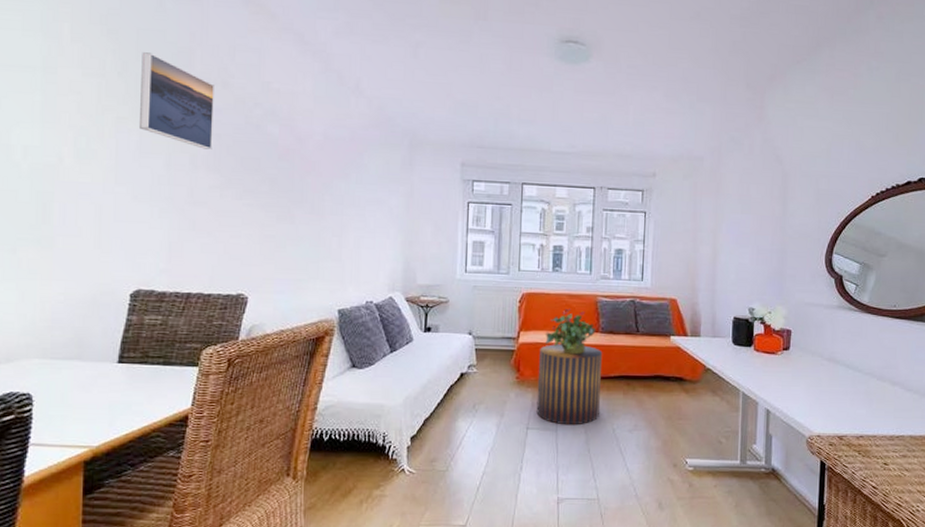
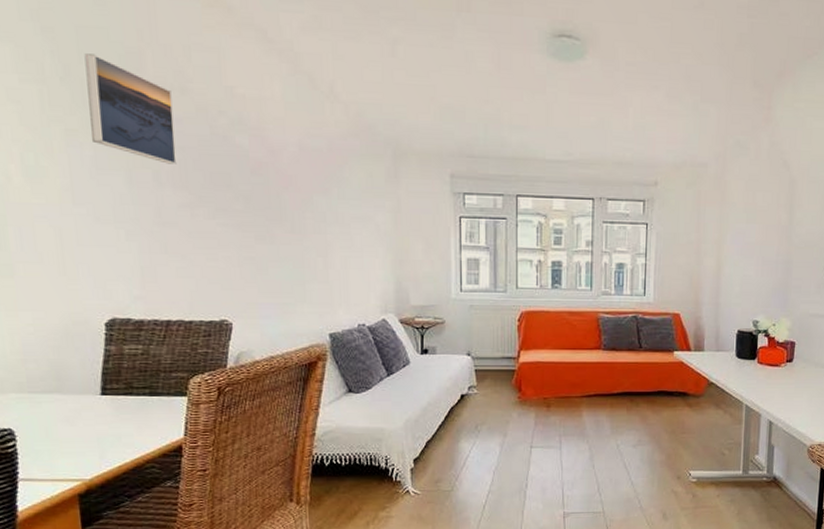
stool: present [536,344,603,426] -> none [540,363,606,443]
potted plant: present [545,308,596,355] -> none [545,326,598,373]

